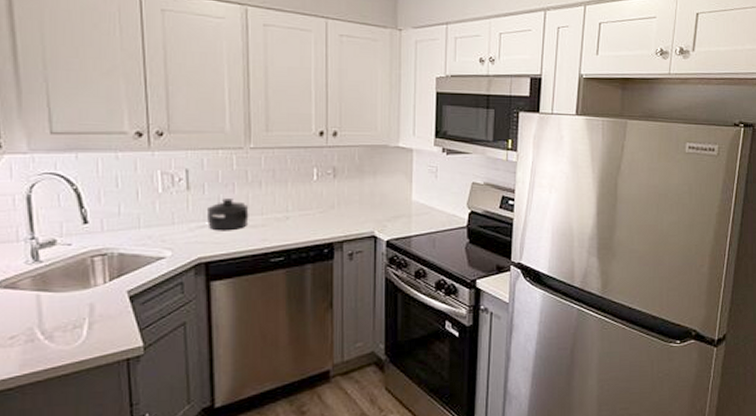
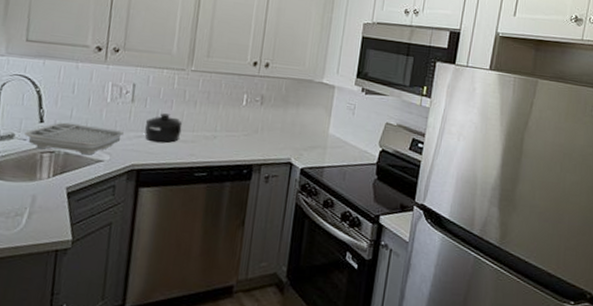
dish rack: none [68,220,185,254] -> present [25,122,125,155]

